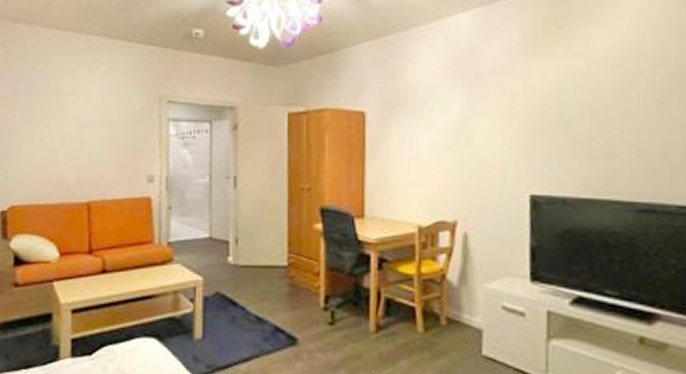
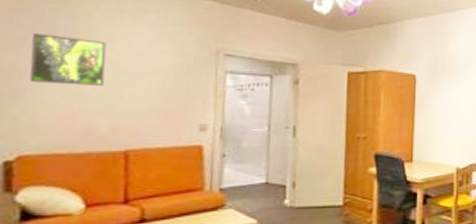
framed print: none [15,91,70,139] -> present [29,32,107,86]

